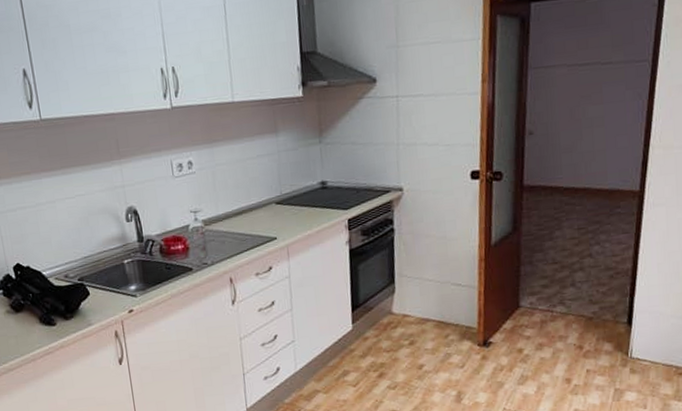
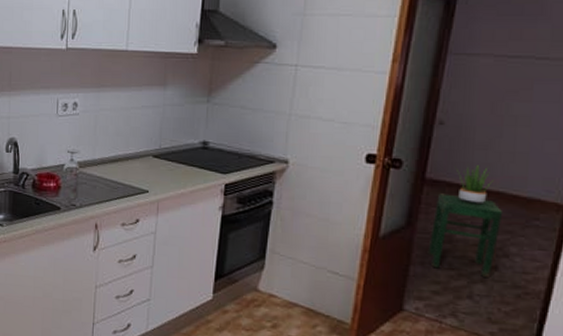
stool: none [533,196,591,266] -> present [427,193,503,279]
potted plant: none [547,167,581,203] -> present [455,165,495,204]

